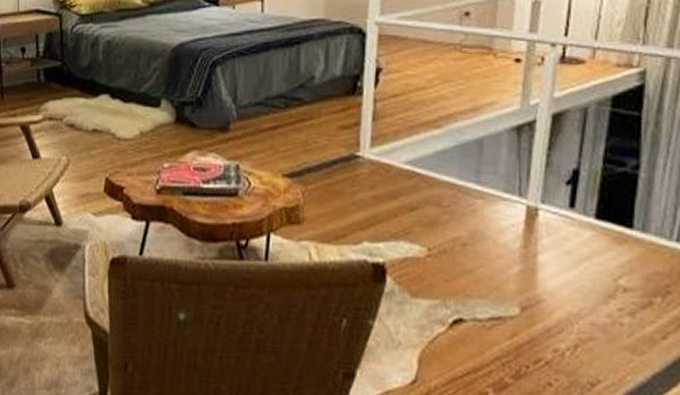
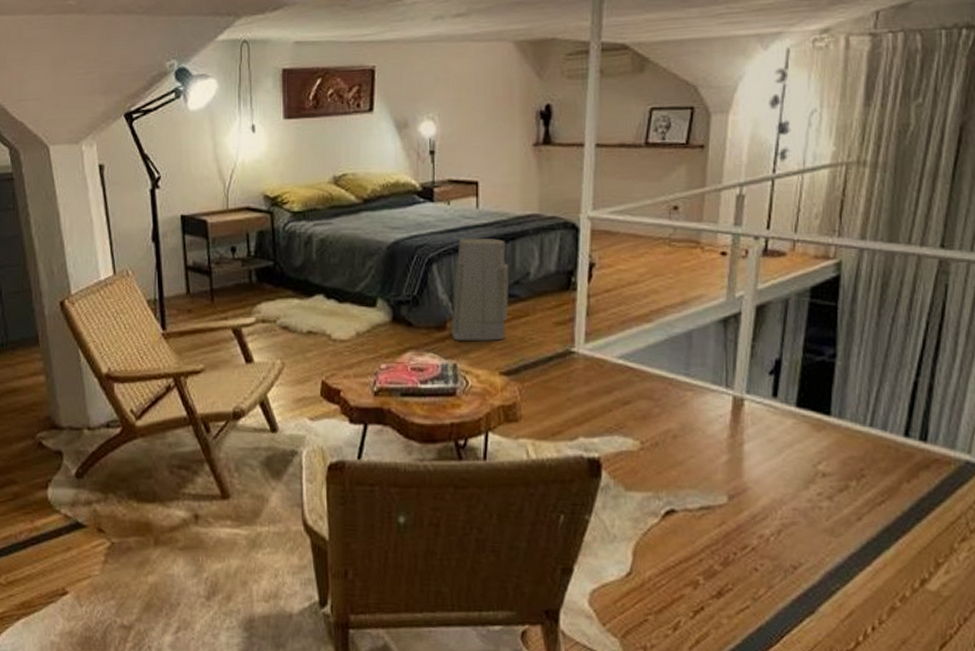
air purifier: none [234,41,294,143] -> present [450,238,510,341]

